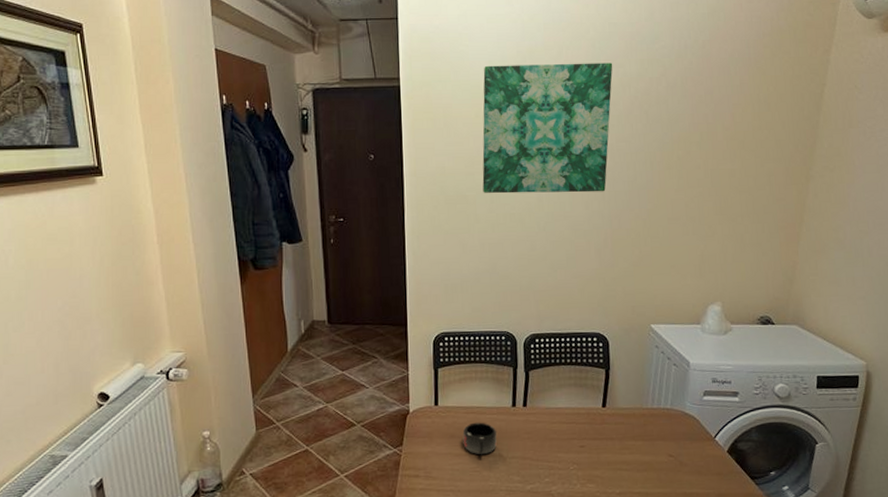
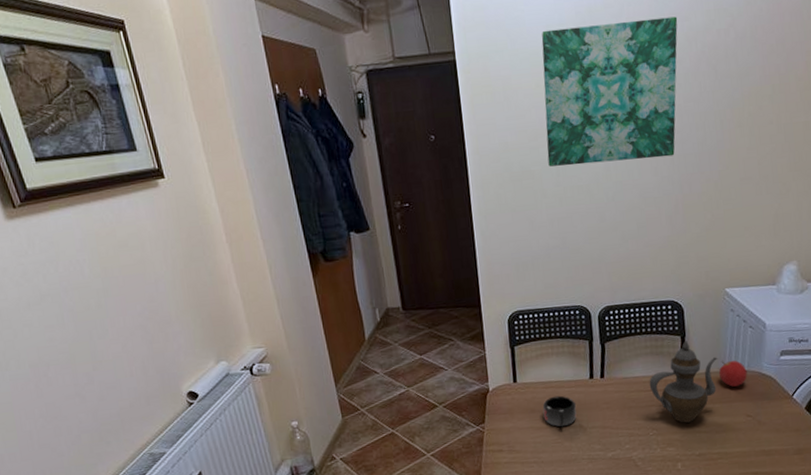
teapot: none [571,373,642,459] -> present [649,340,718,423]
fruit: none [641,396,670,425] -> present [718,360,748,387]

